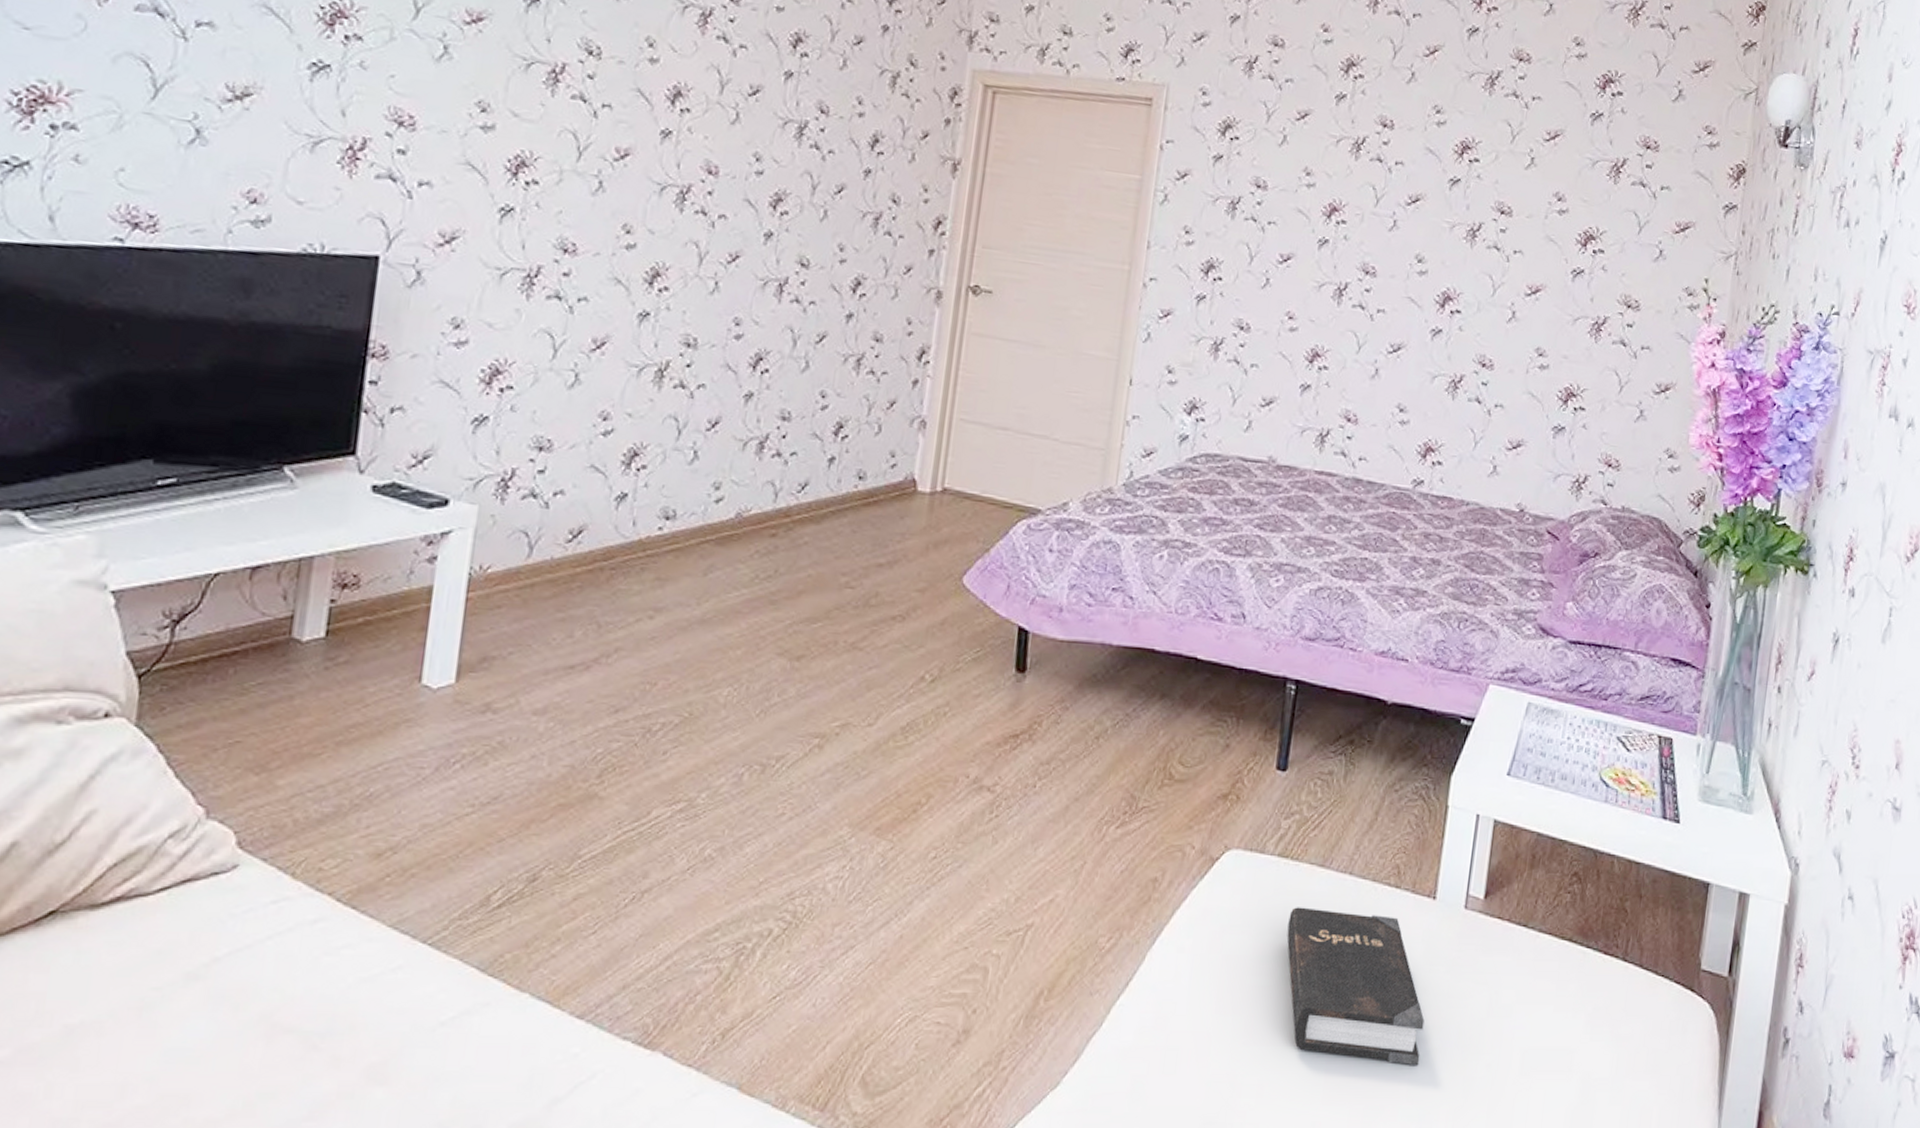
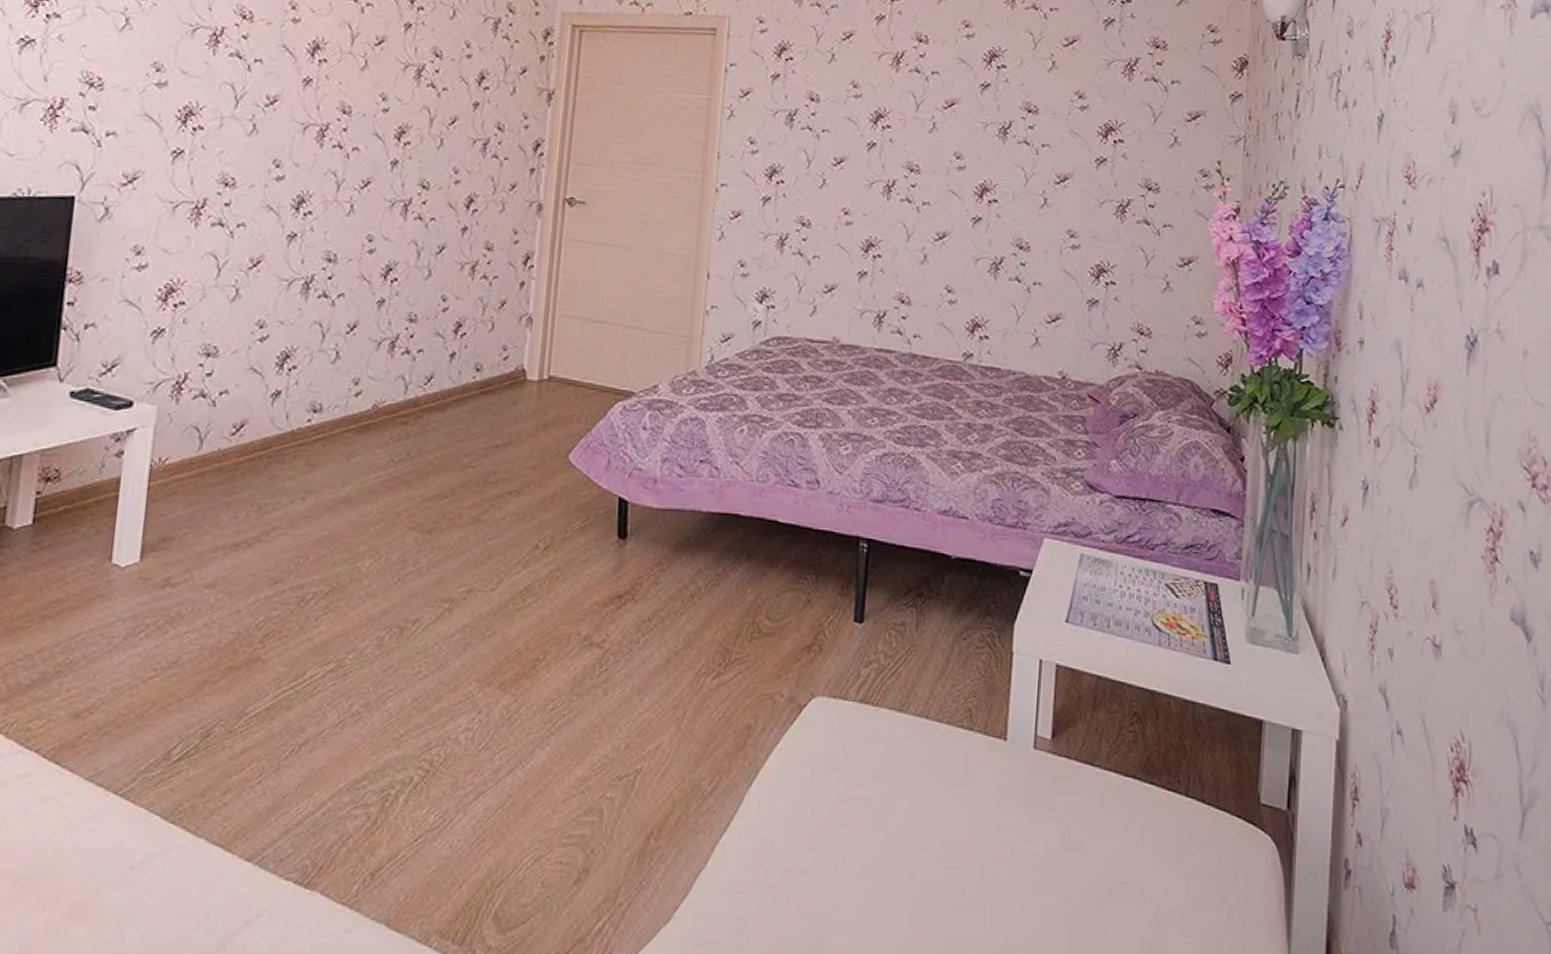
hardback book: present [1287,907,1425,1066] -> none [871,749,1003,900]

